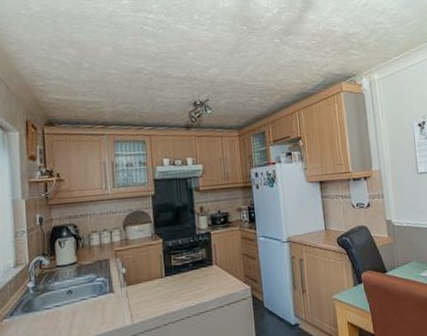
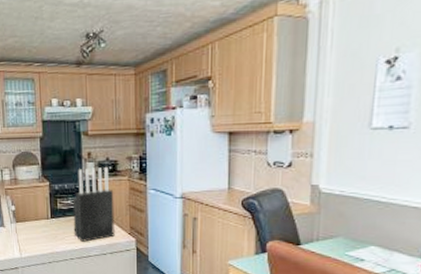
knife block: none [187,218,231,297] -> present [72,166,115,242]

